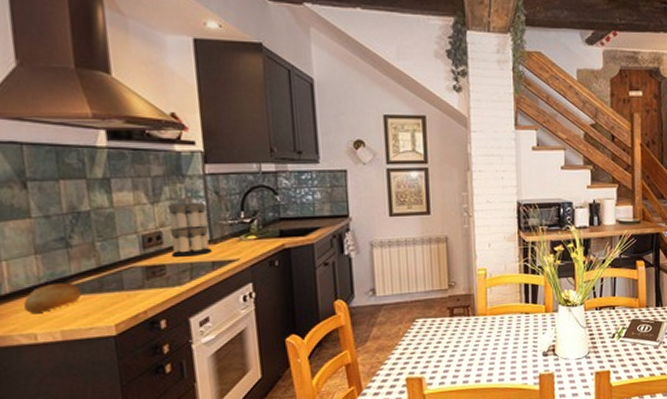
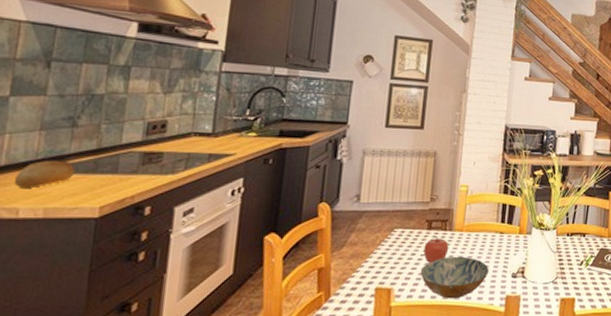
spice rack: present [167,196,211,257] -> none [173,89,216,147]
bowl: none [448,340,519,383] -> present [420,256,489,299]
fruit: none [449,323,475,349] -> present [423,237,449,263]

